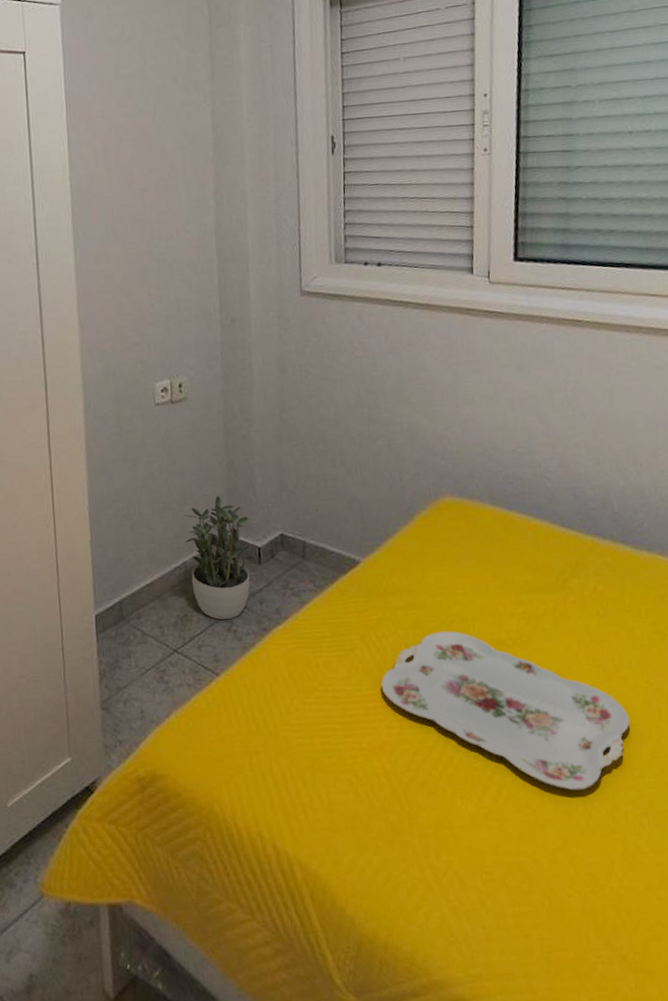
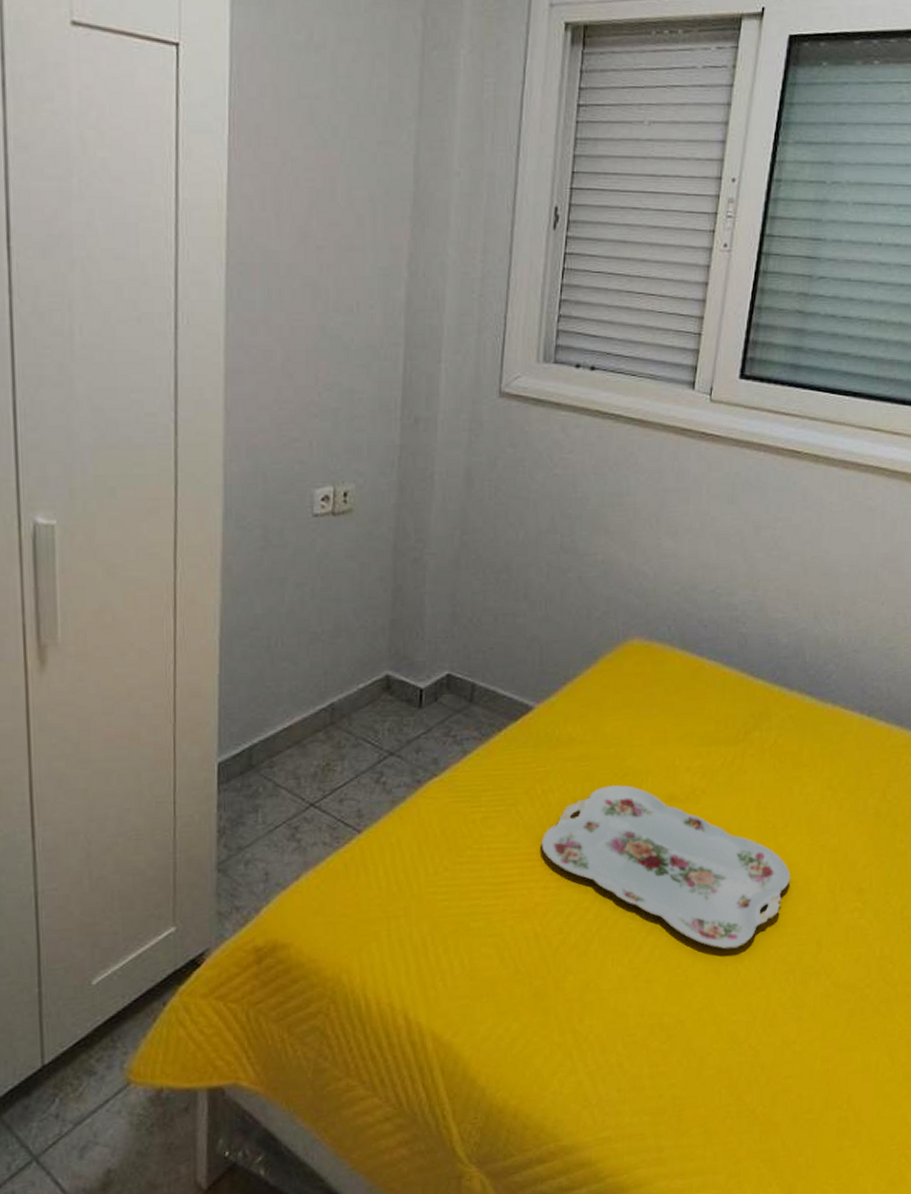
potted plant: present [184,496,250,620] -> none [335,628,413,770]

